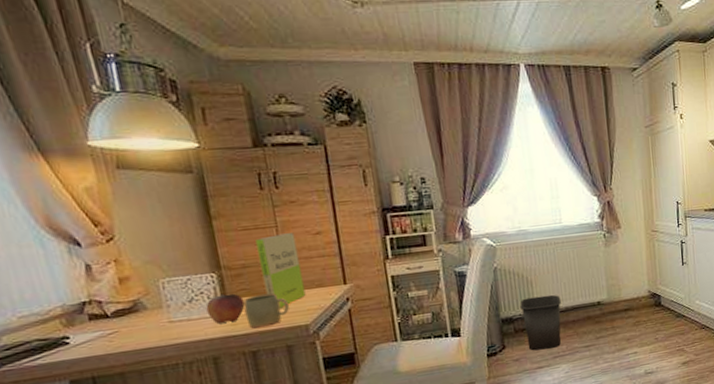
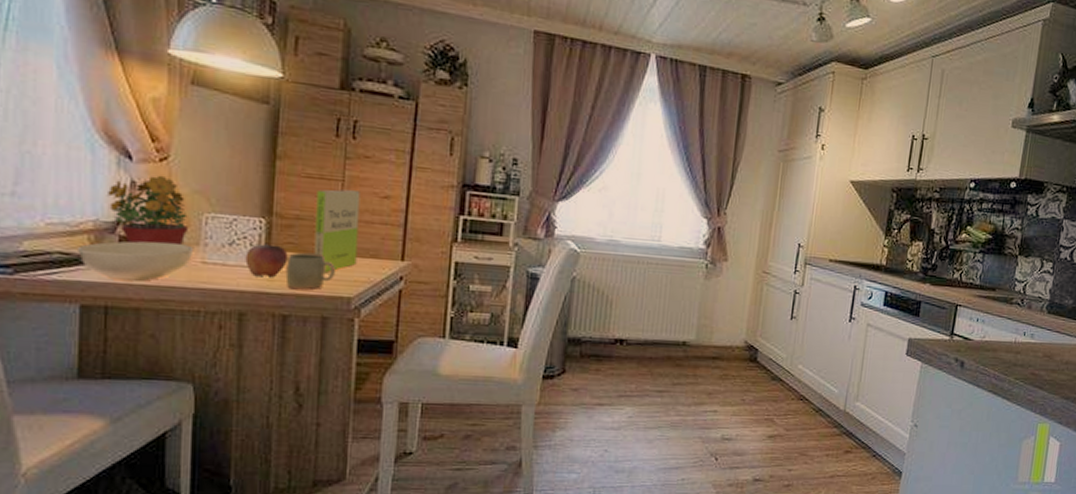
bowl: none [53,309,160,353] -> present [78,241,194,281]
flowerpot: none [67,254,149,320] -> present [108,175,188,246]
waste bin: present [520,294,561,351] -> none [591,319,641,385]

